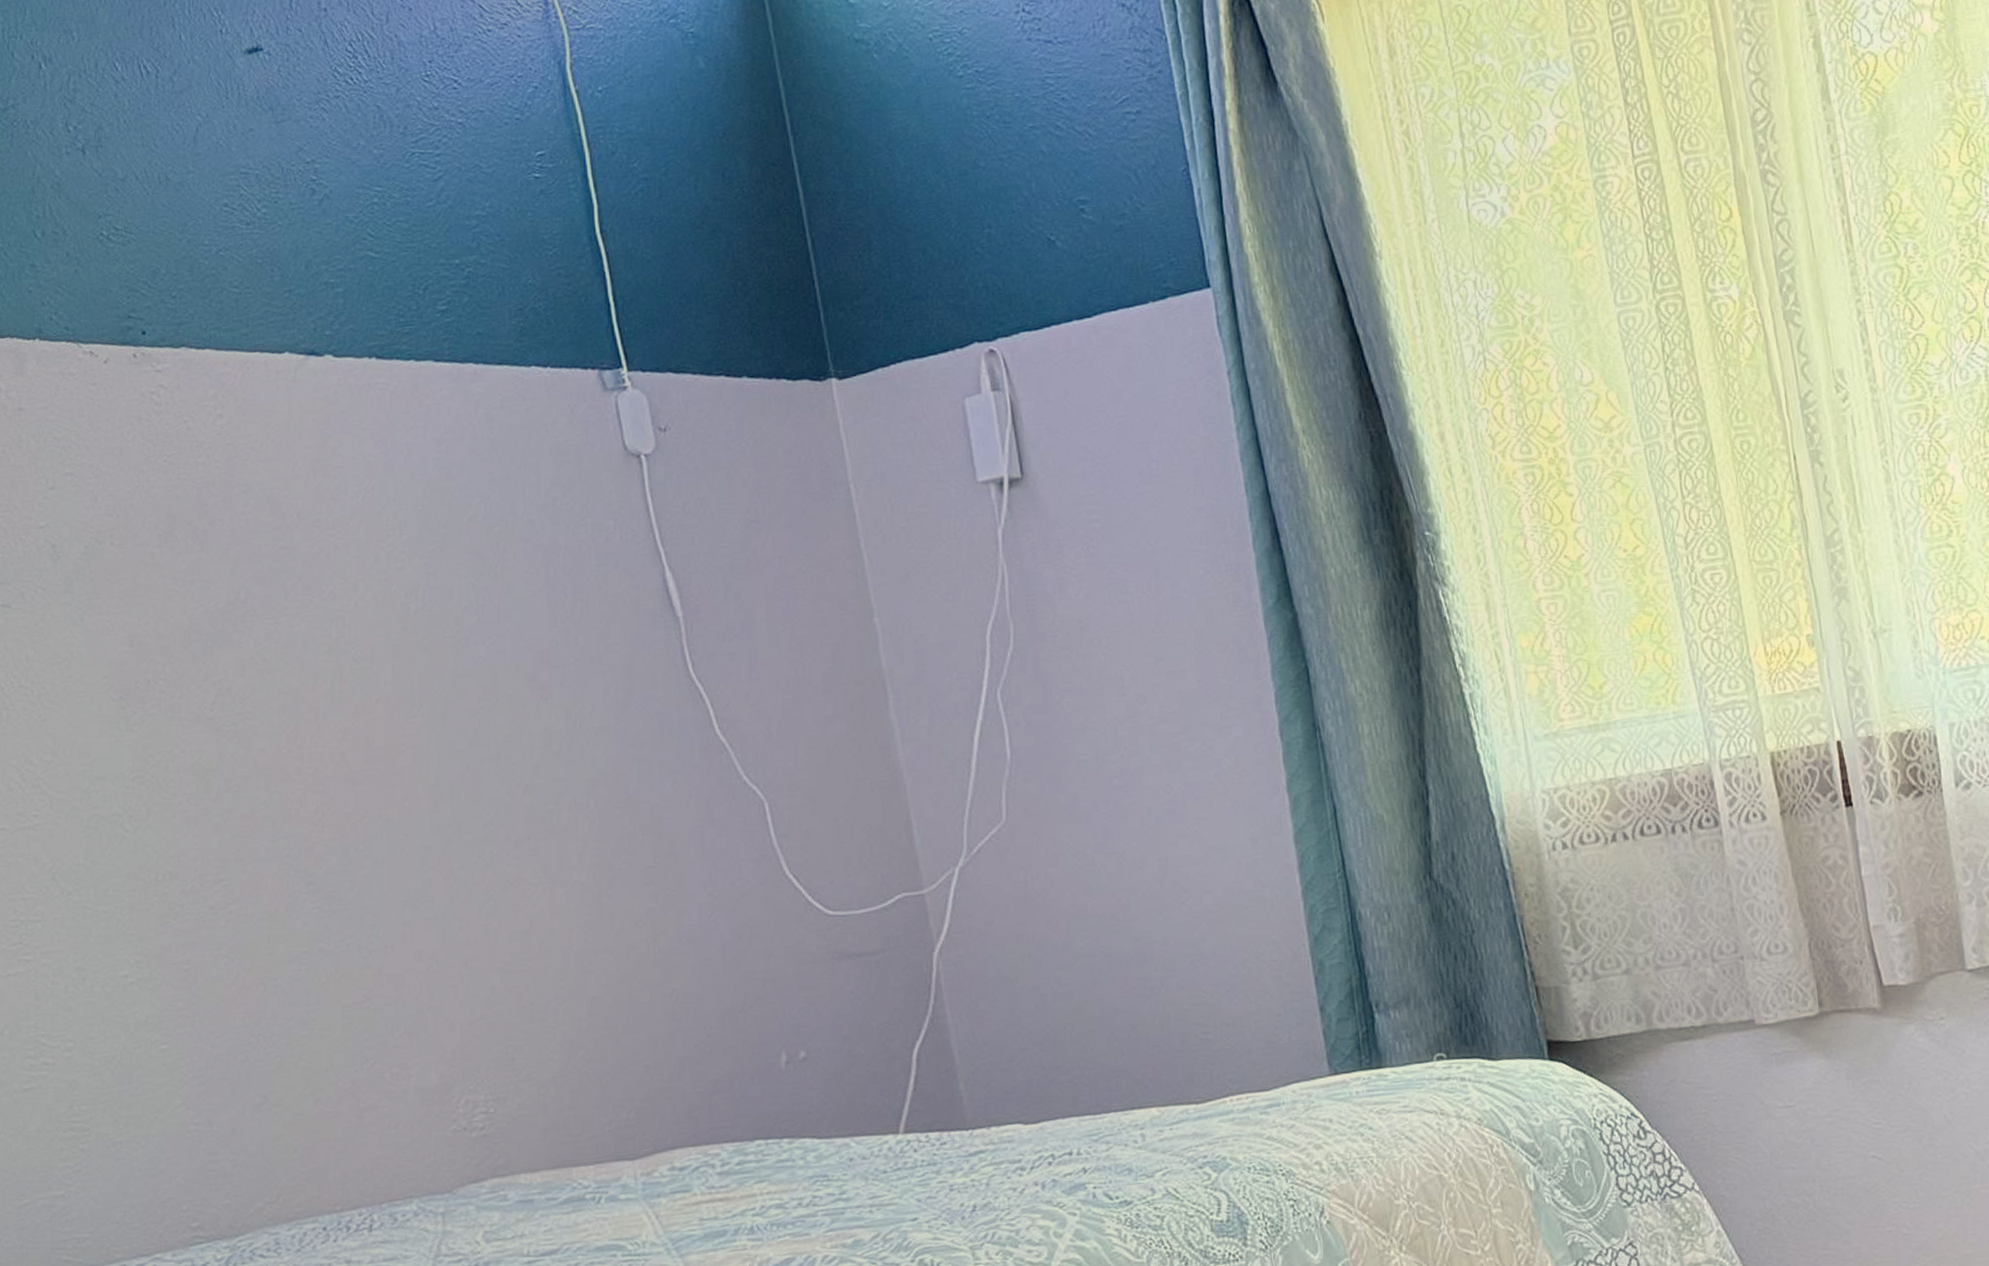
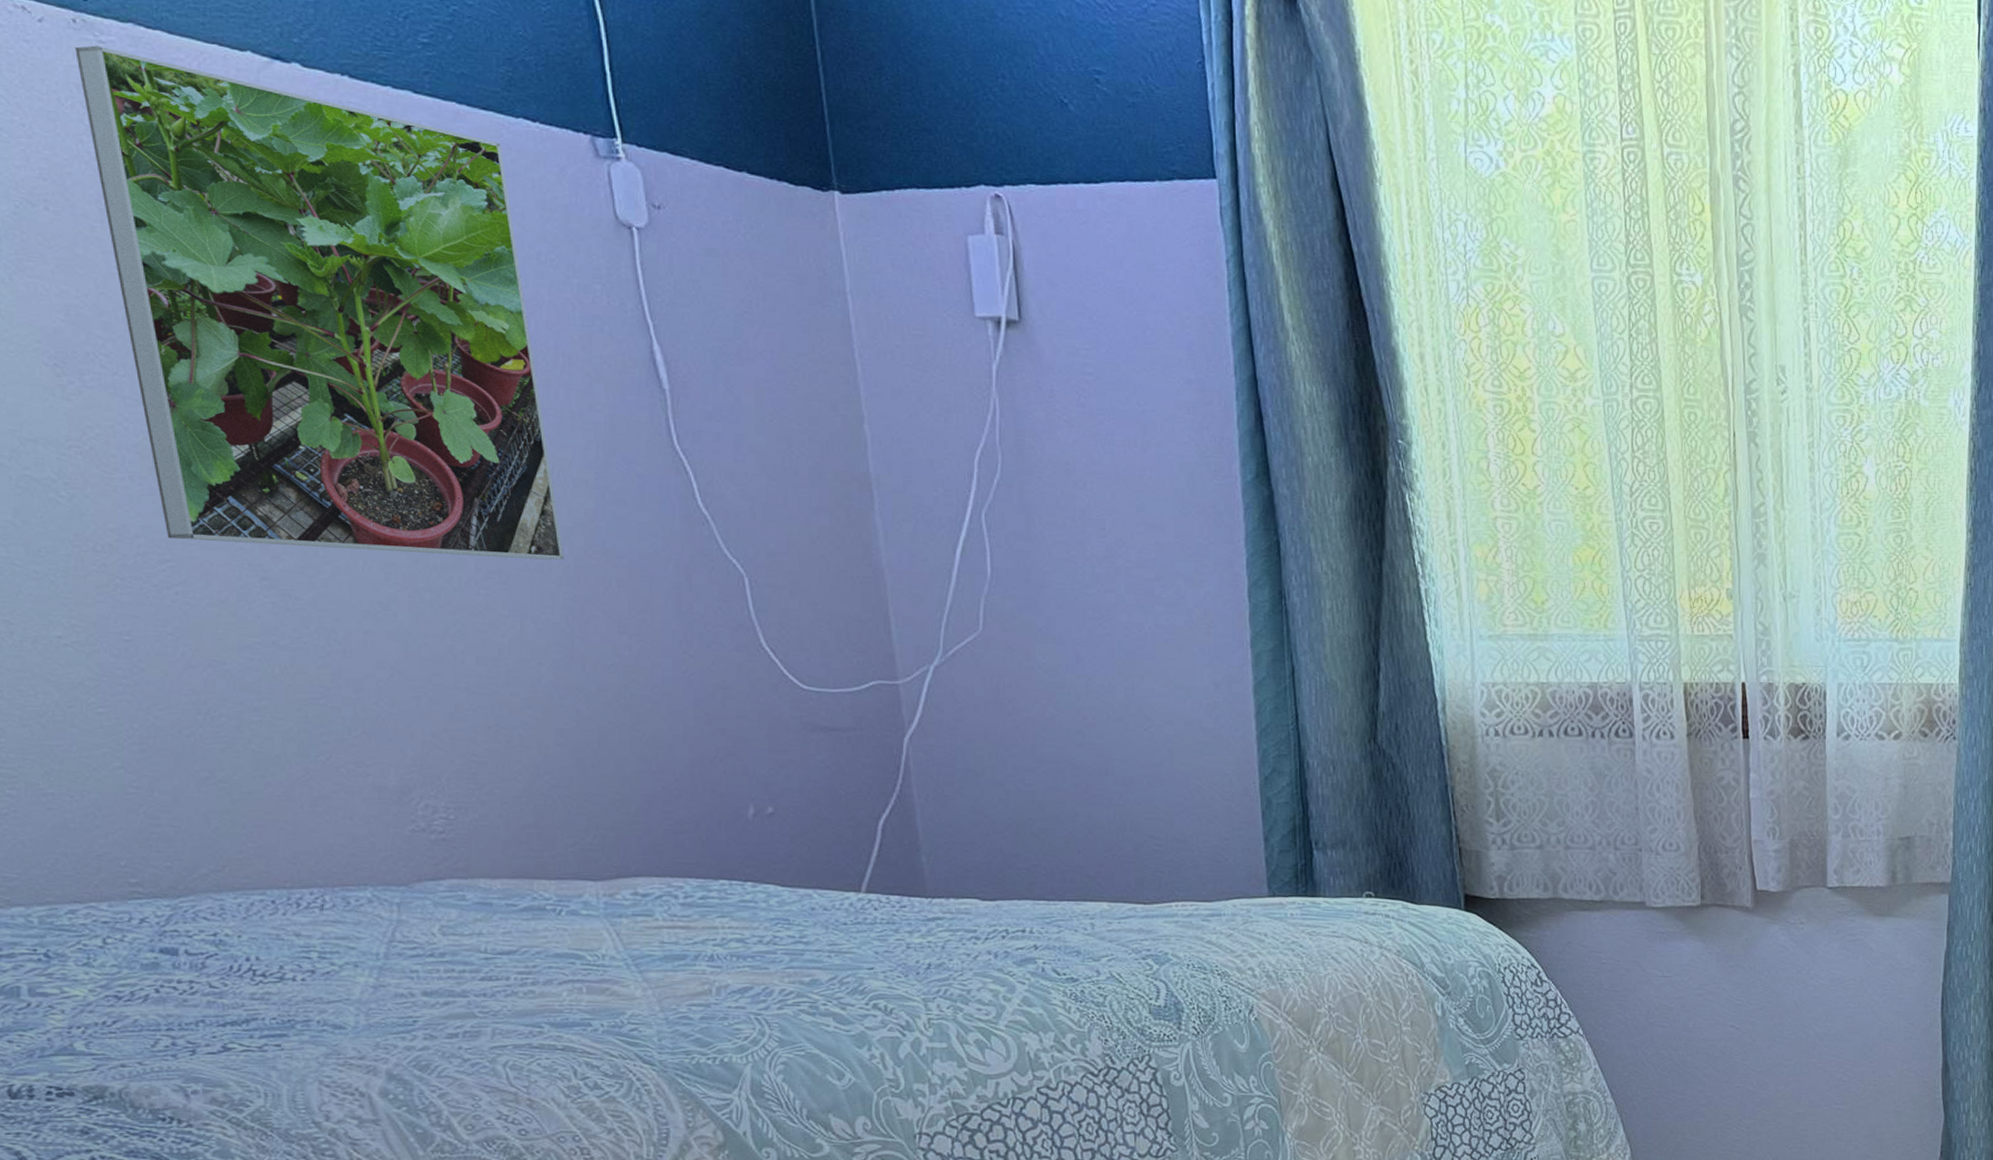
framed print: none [136,375,589,857] -> present [75,45,564,560]

